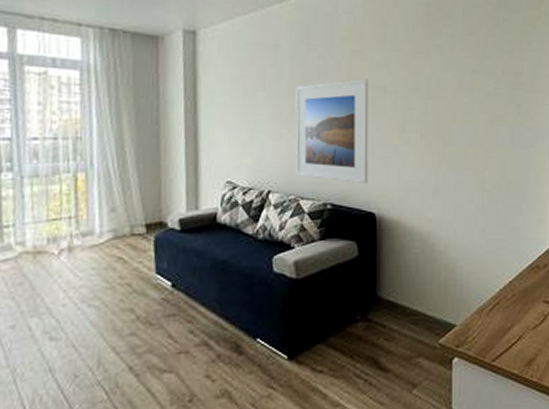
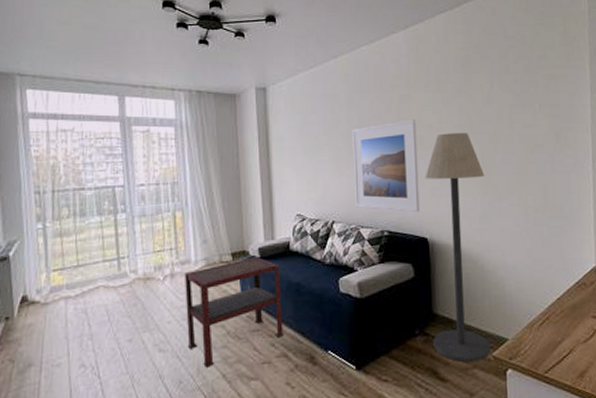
side table: none [85,230,206,359] -> present [184,257,285,368]
floor lamp: none [375,96,441,350] -> present [425,132,491,362]

